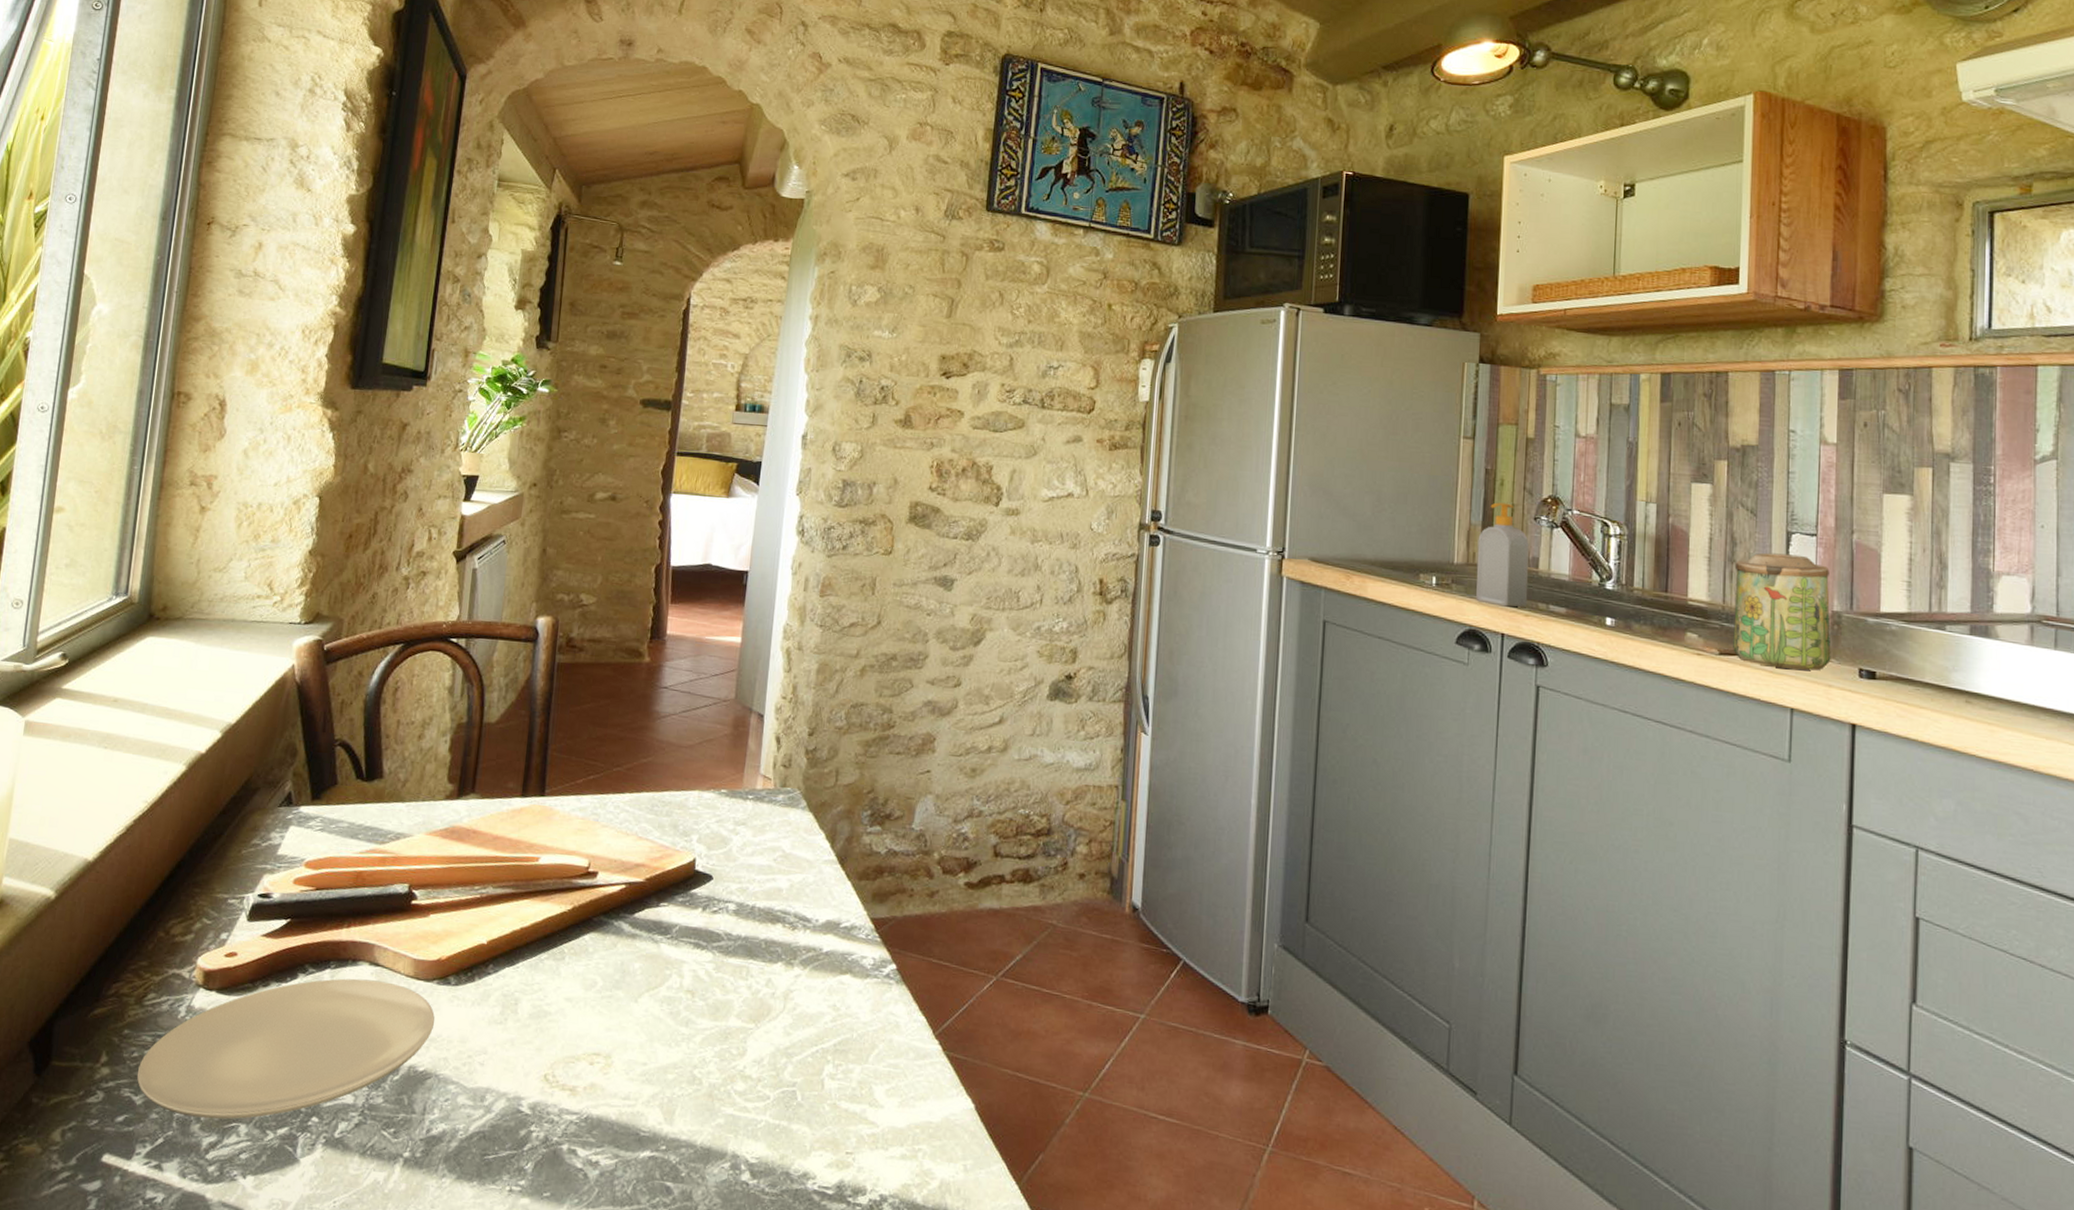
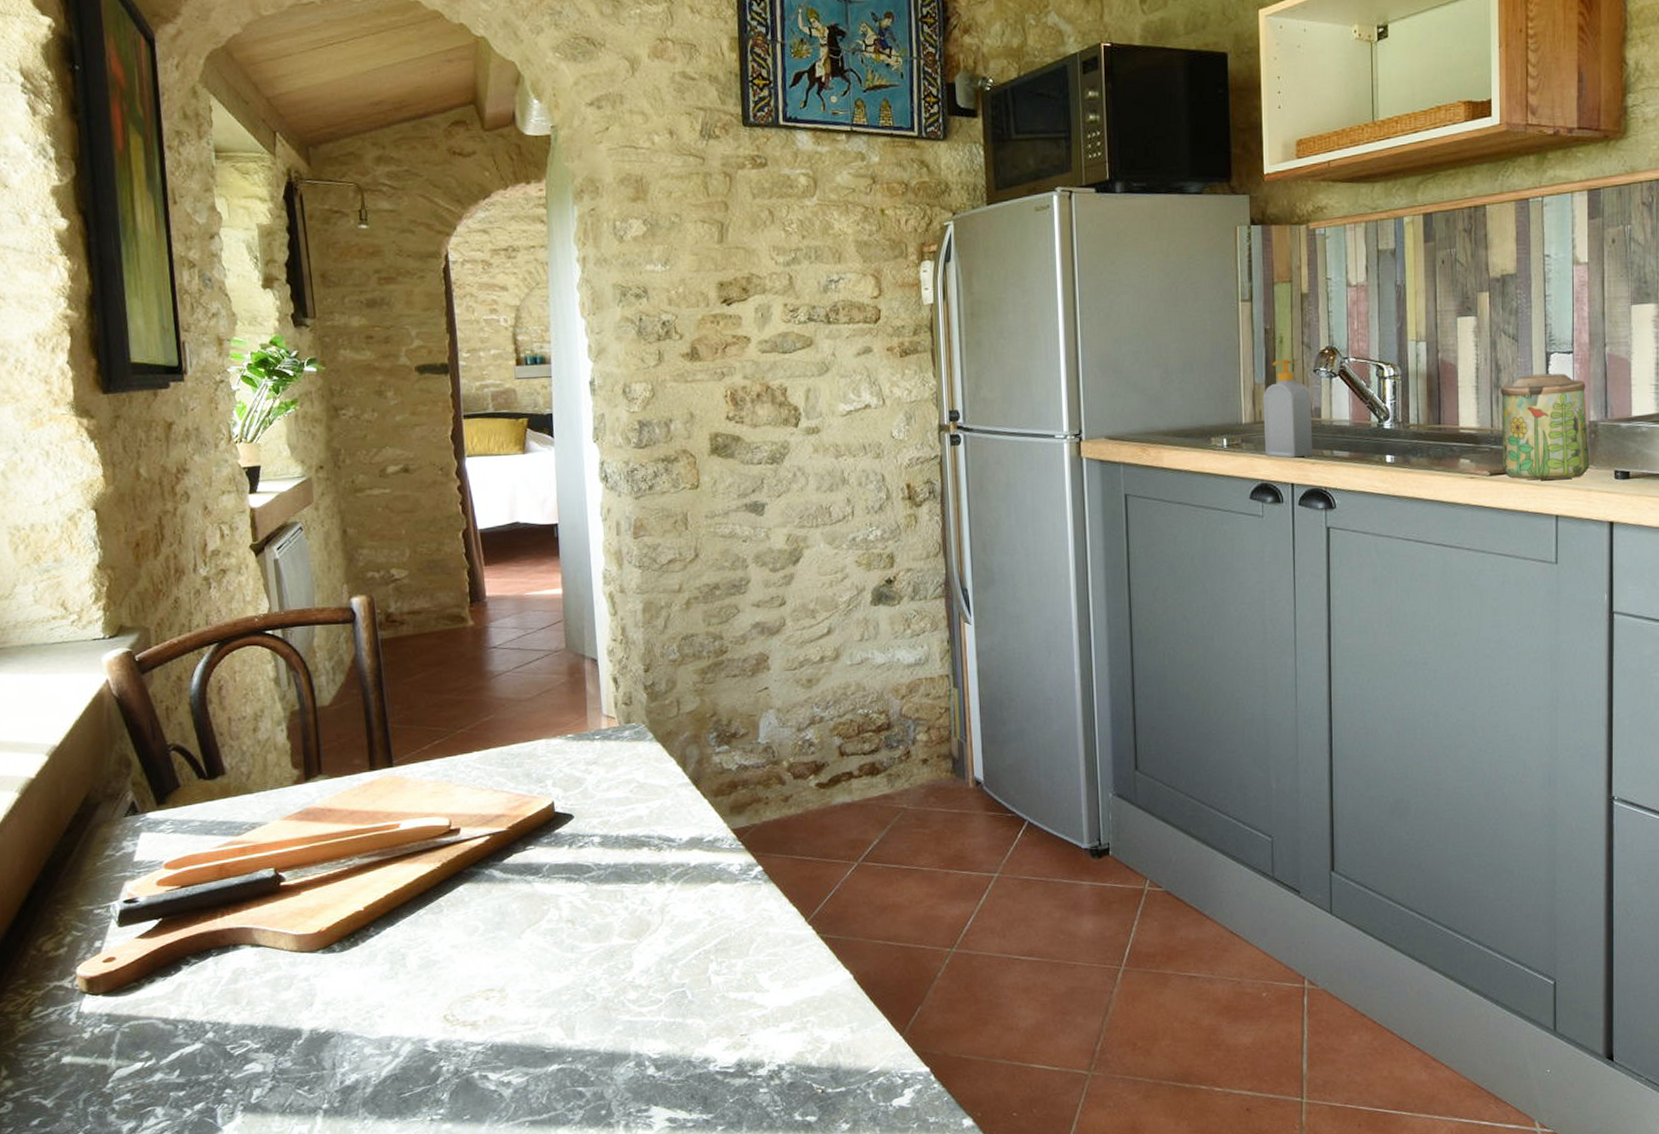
plate: present [136,978,435,1120] -> none [41,959,327,1109]

